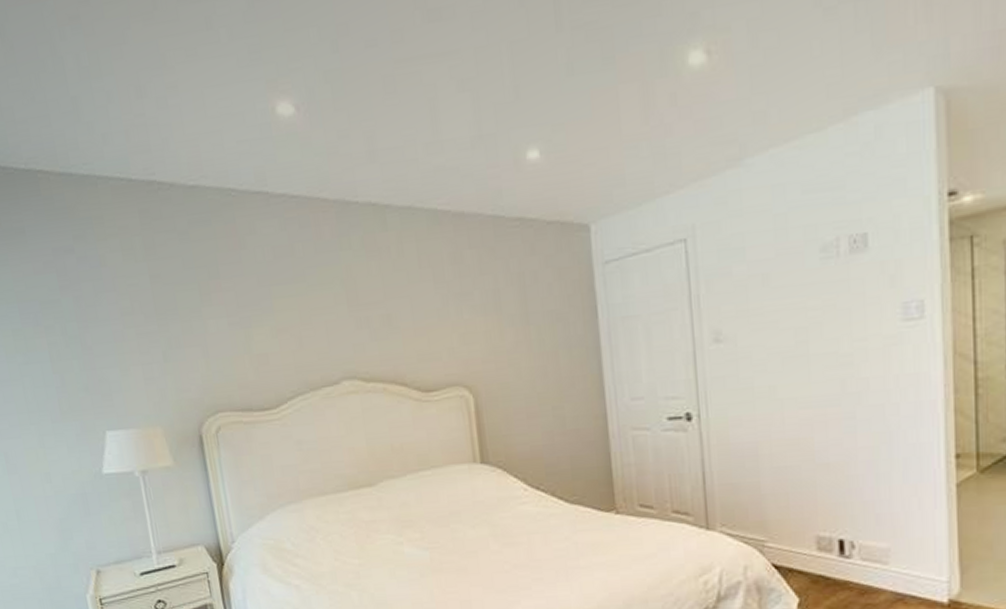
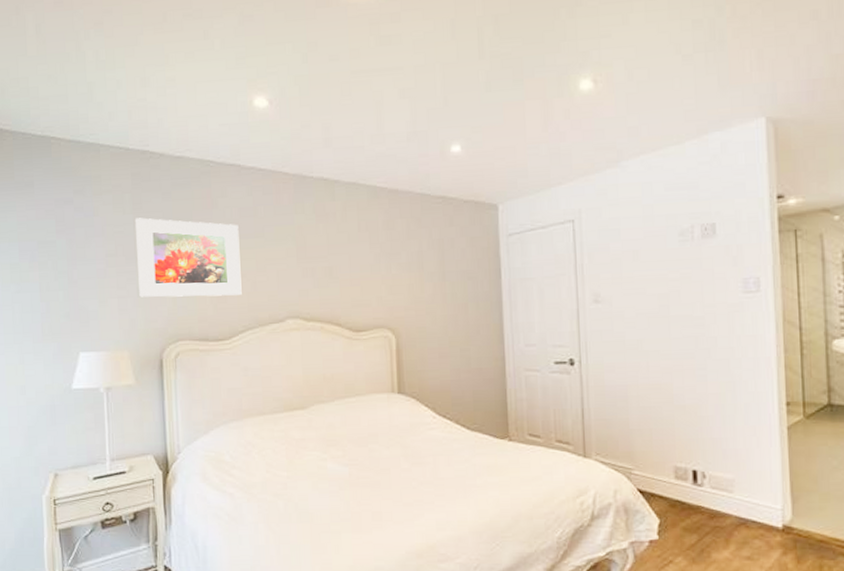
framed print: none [150,265,286,363] -> present [135,217,242,298]

